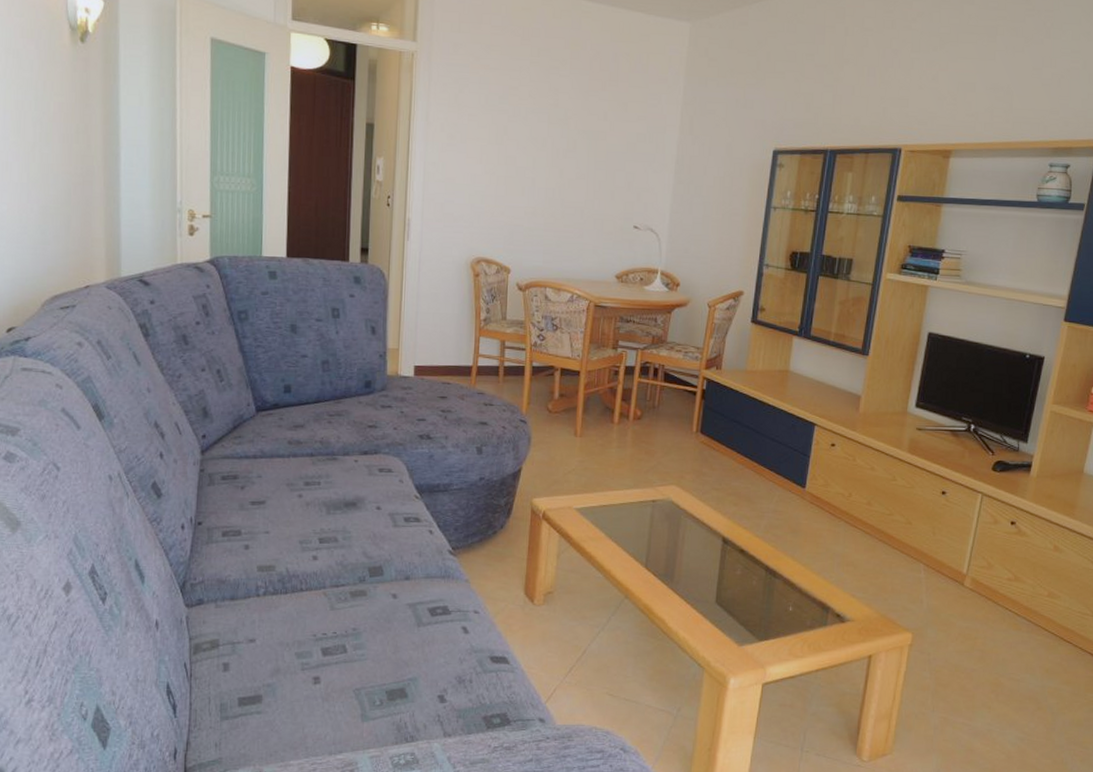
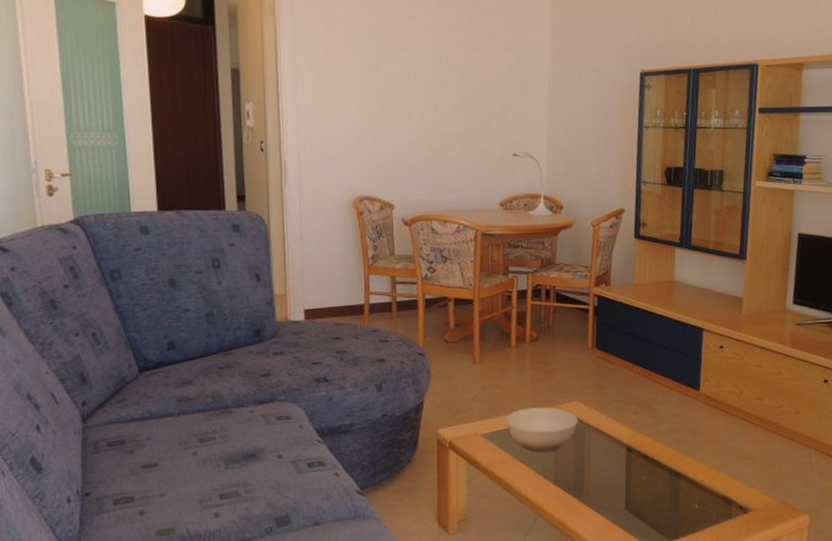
bowl: none [601,486,676,533] -> present [505,407,579,452]

